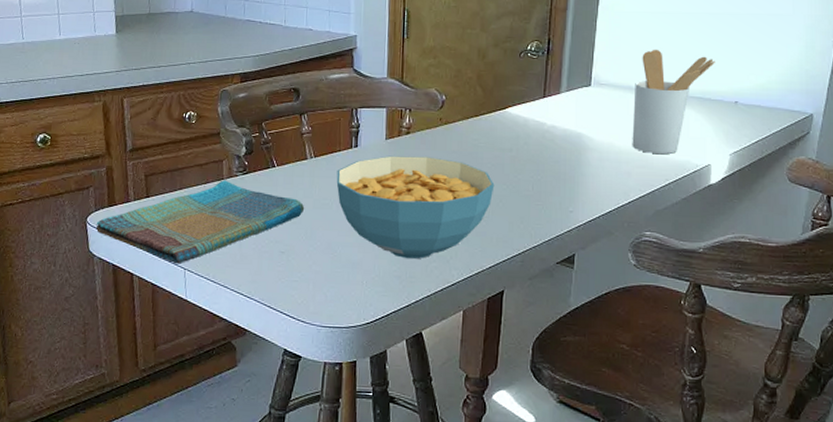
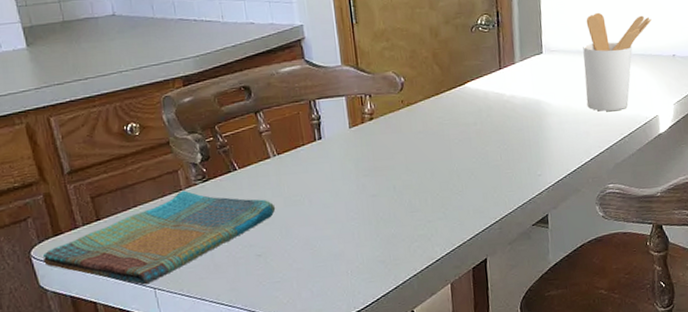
cereal bowl: present [336,155,495,259] -> none [303,139,465,243]

